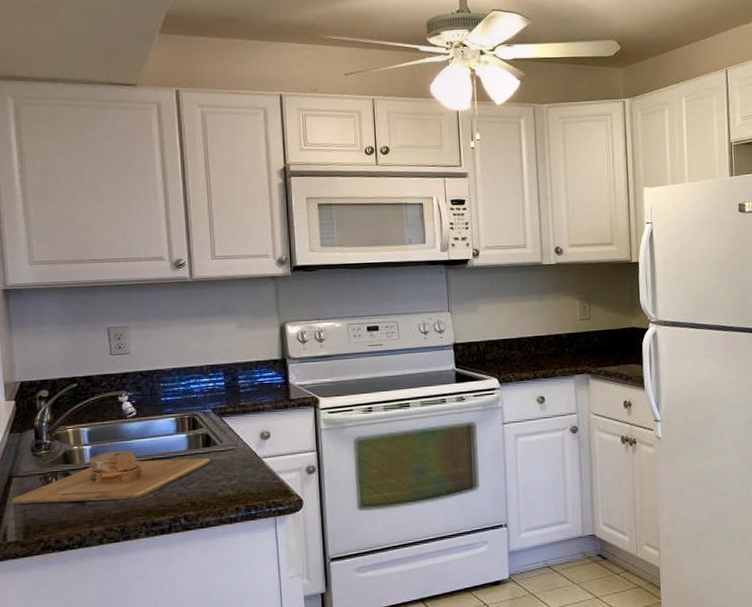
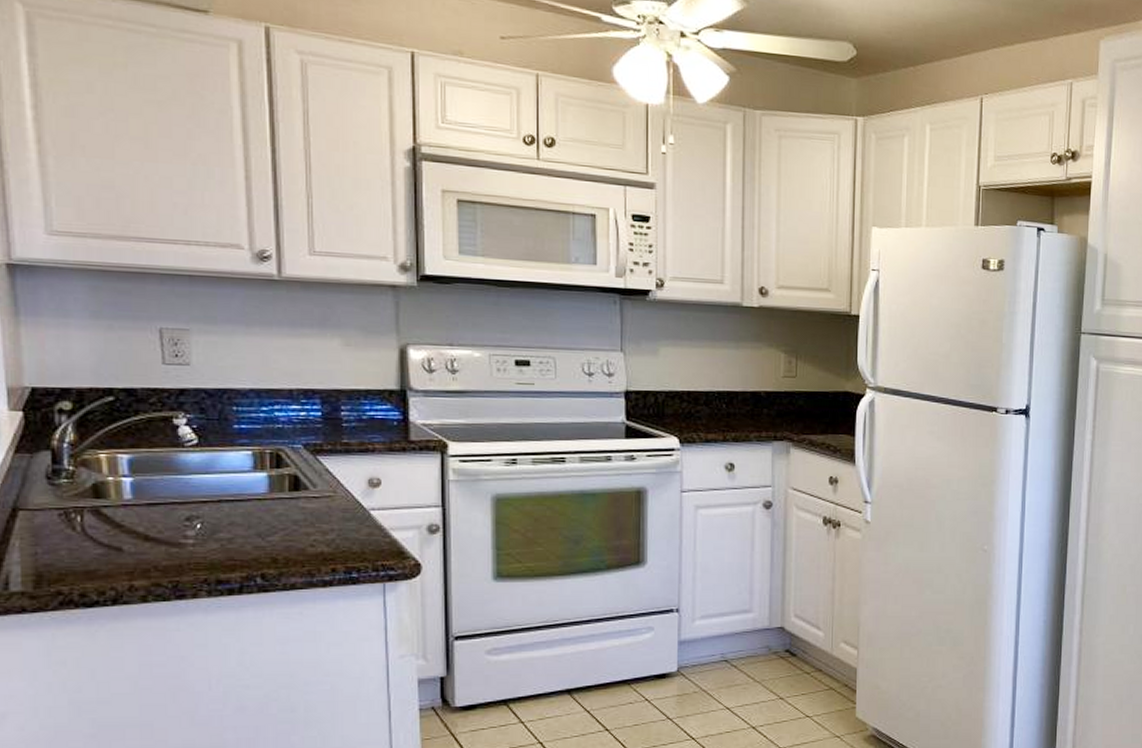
cutting board: present [11,450,211,504] -> none [16,486,300,549]

